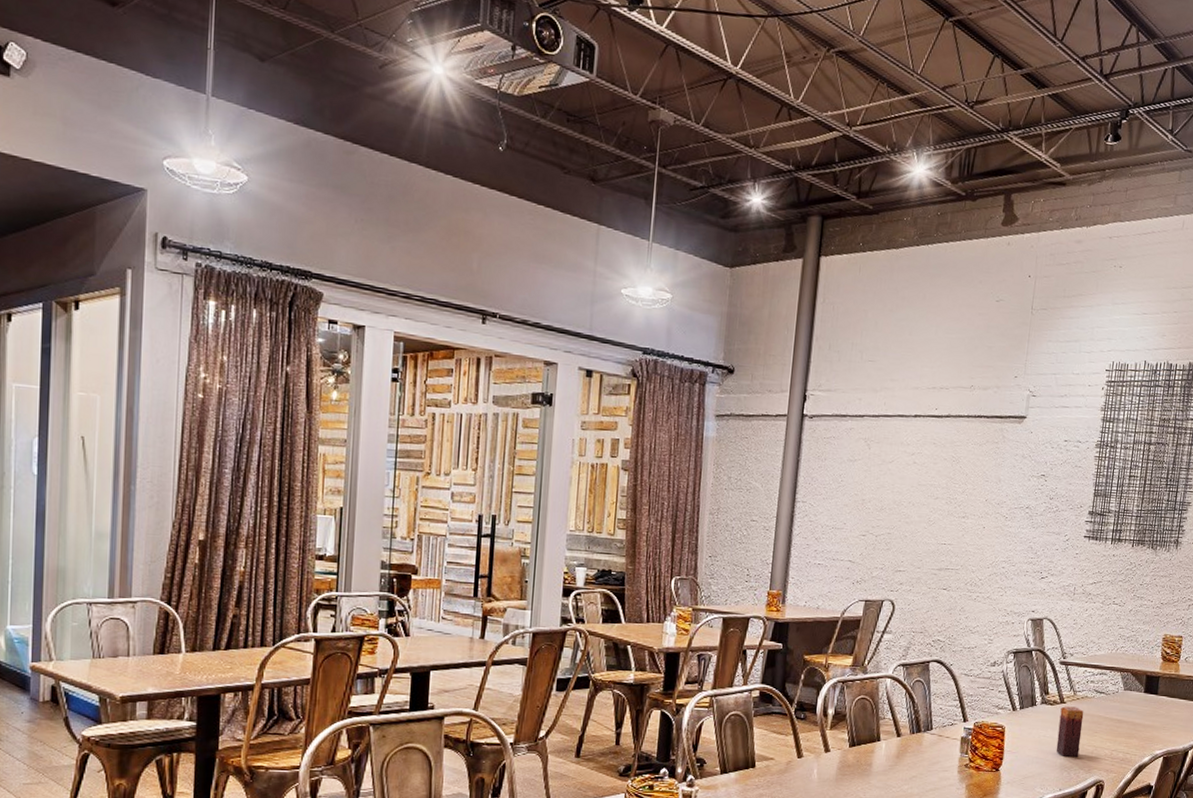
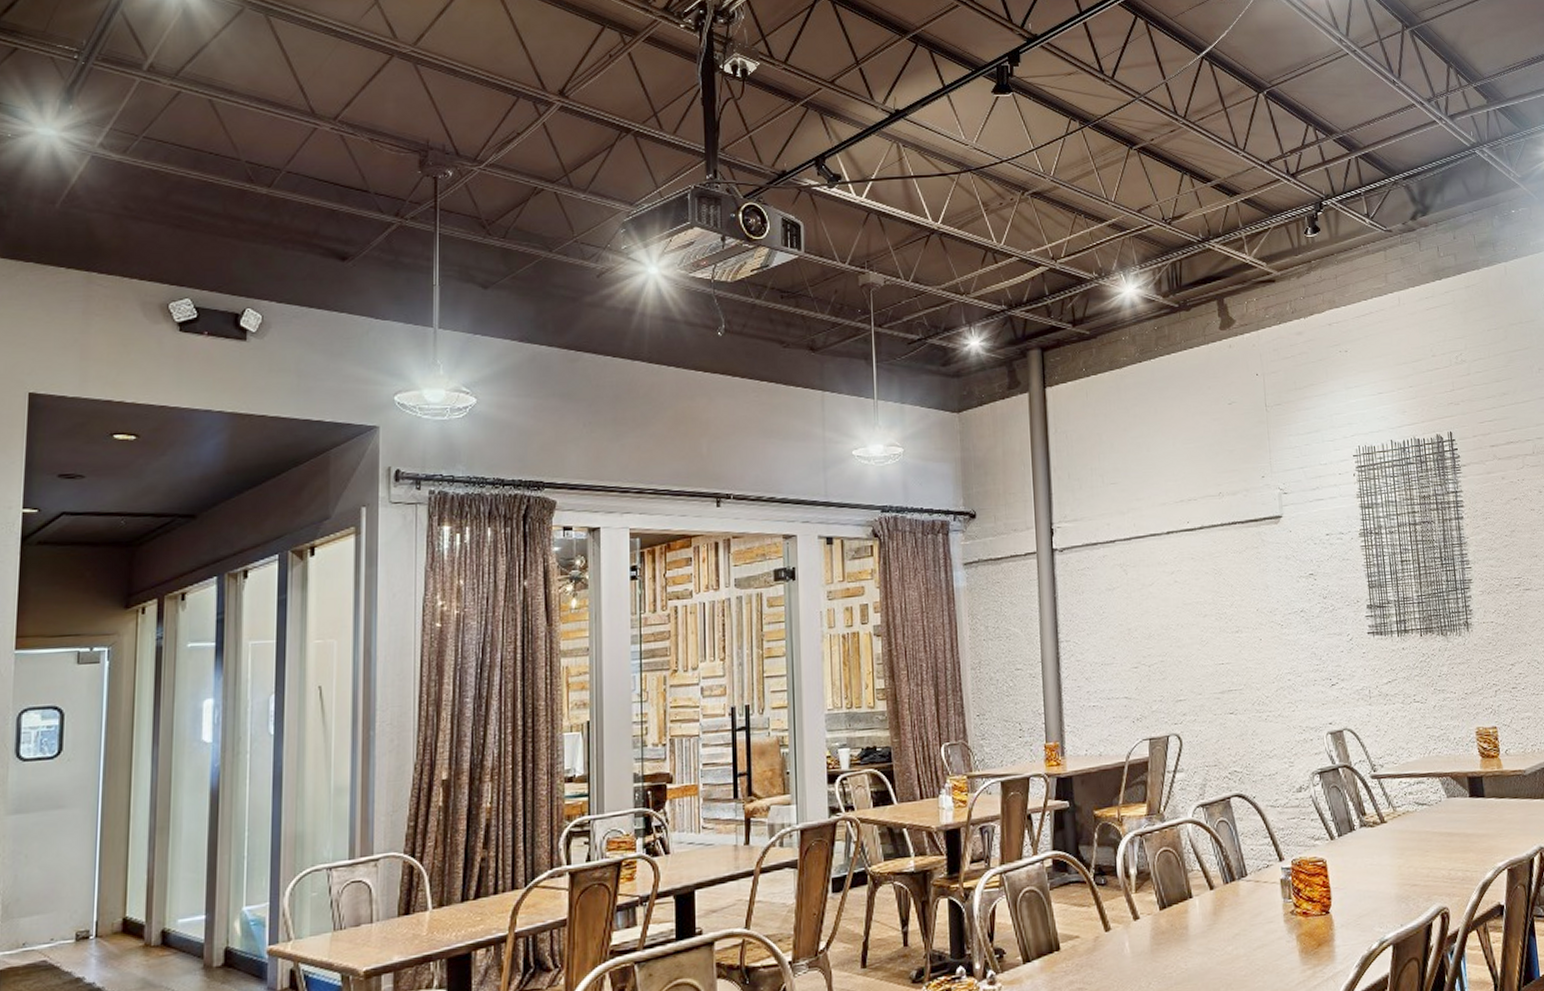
candle: present [1056,706,1084,758] -> none [1383,825,1414,887]

